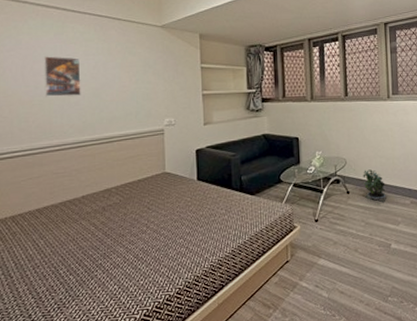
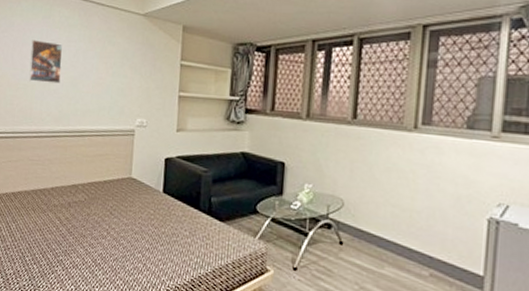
potted plant: present [363,169,386,203] -> none [363,218,395,267]

